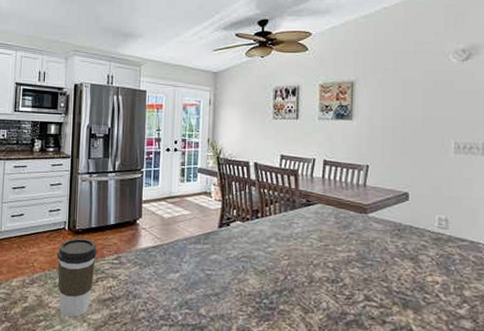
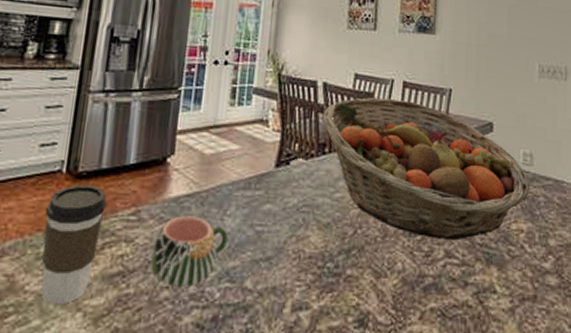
mug: none [131,261,185,311] -> present [151,216,228,287]
fruit basket: none [255,173,445,288] -> present [322,97,529,241]

